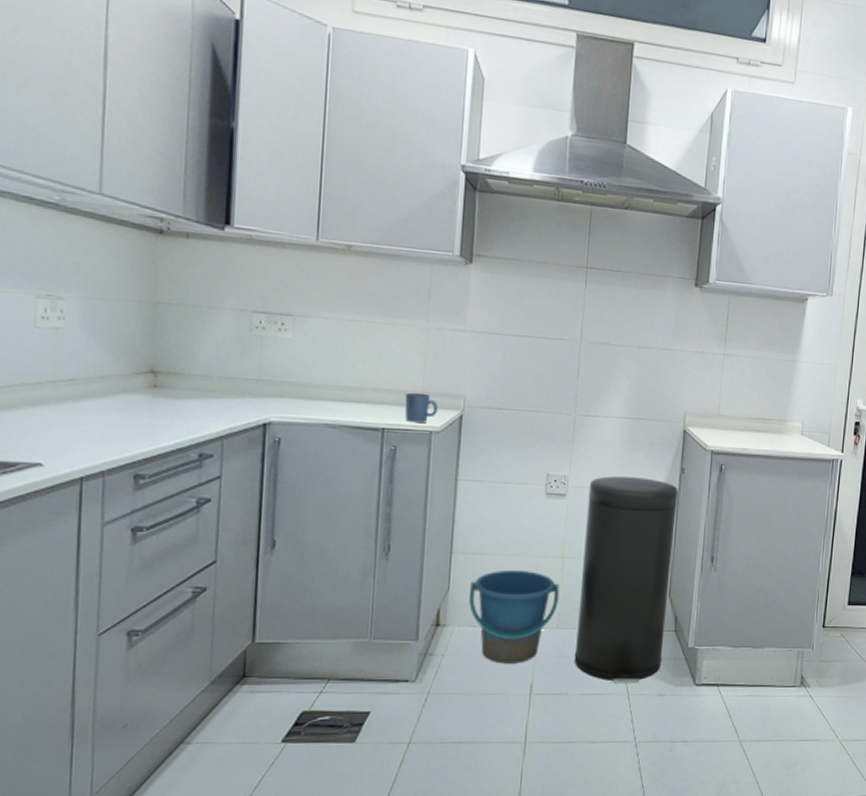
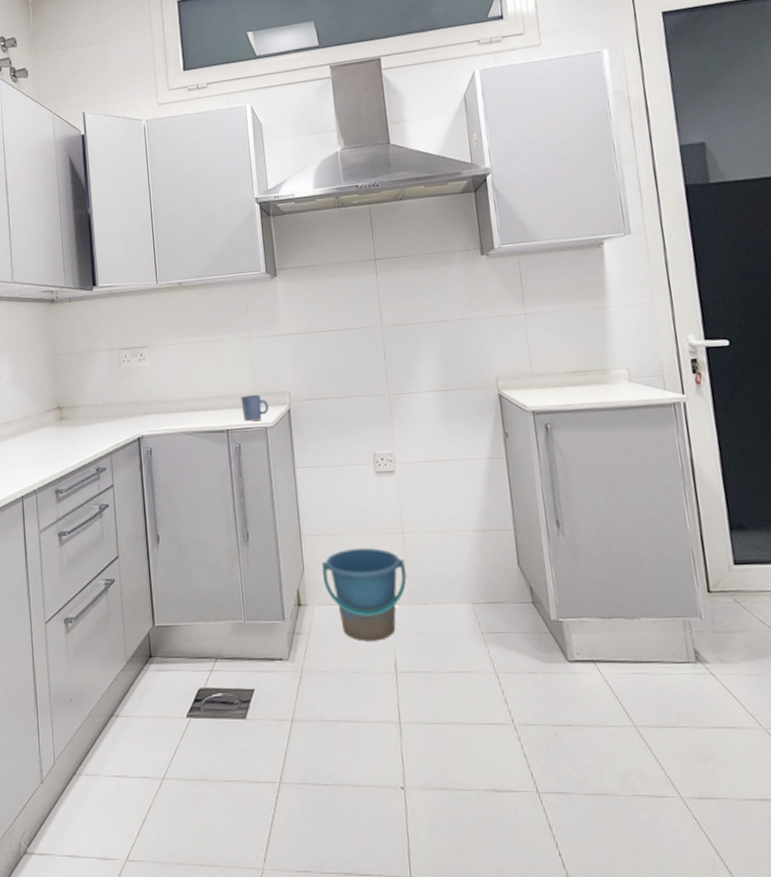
pedal bin: present [574,476,678,683] -> none [415,446,526,660]

